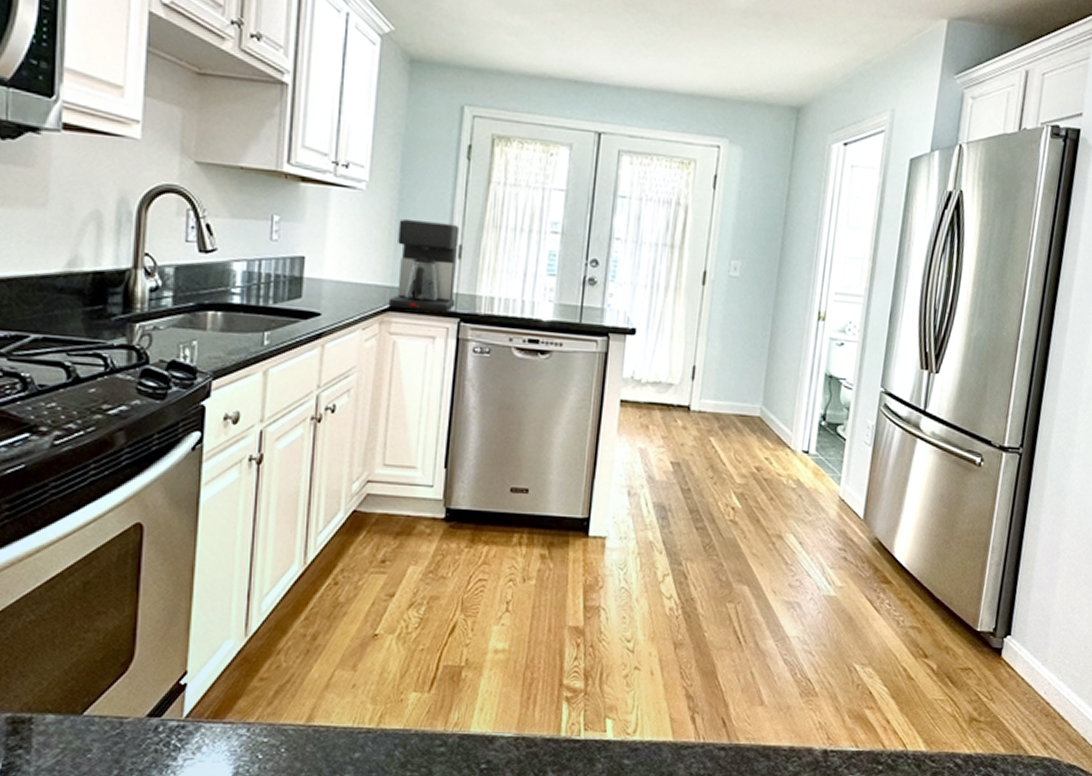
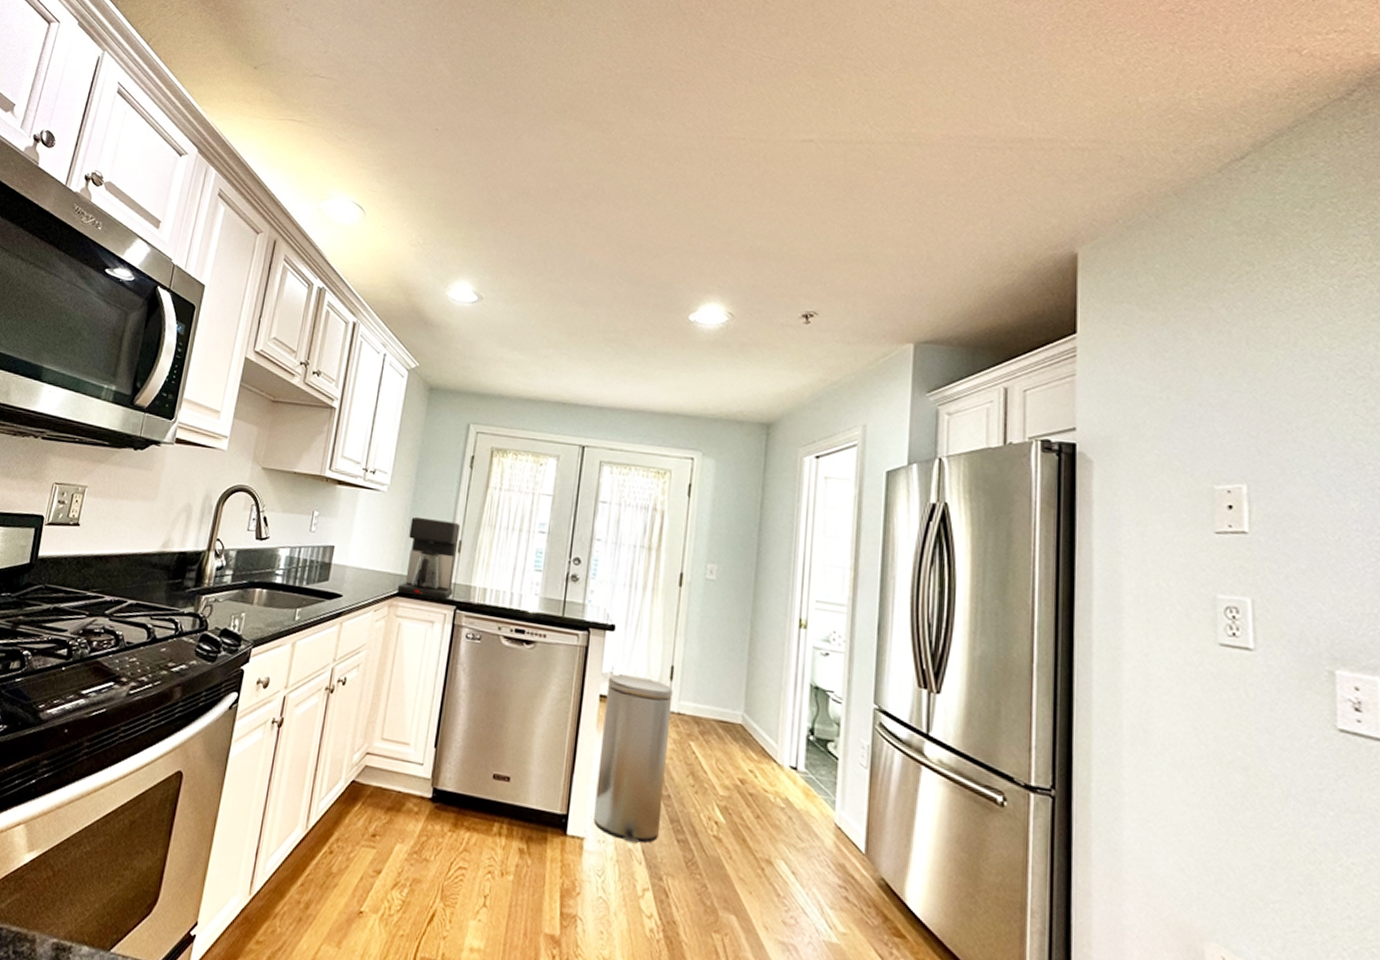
pedal bin: none [615,378,694,536] -> present [593,674,673,845]

